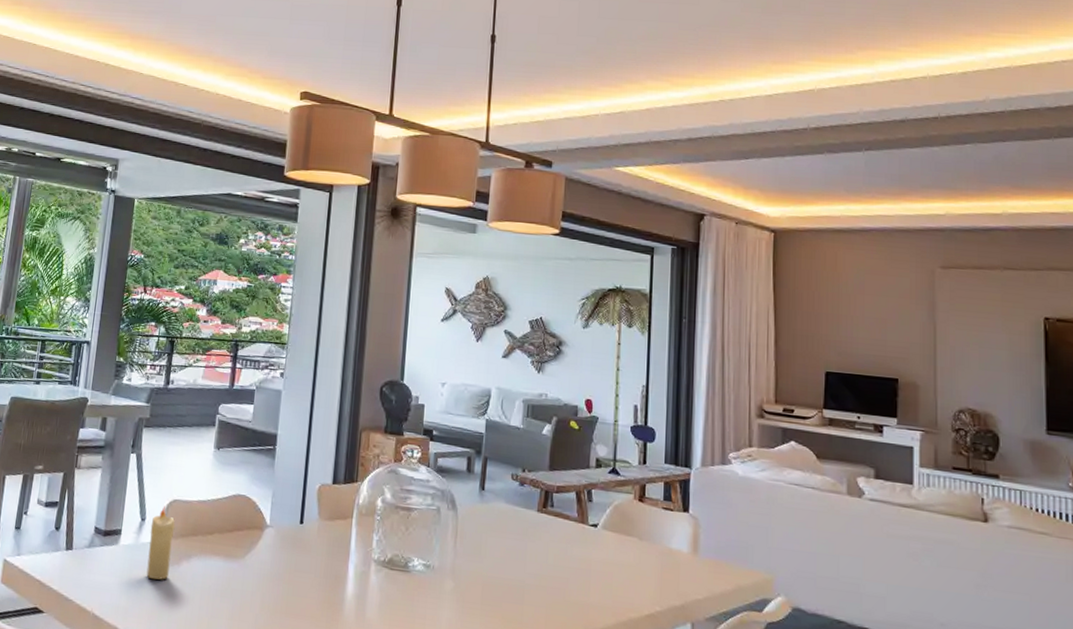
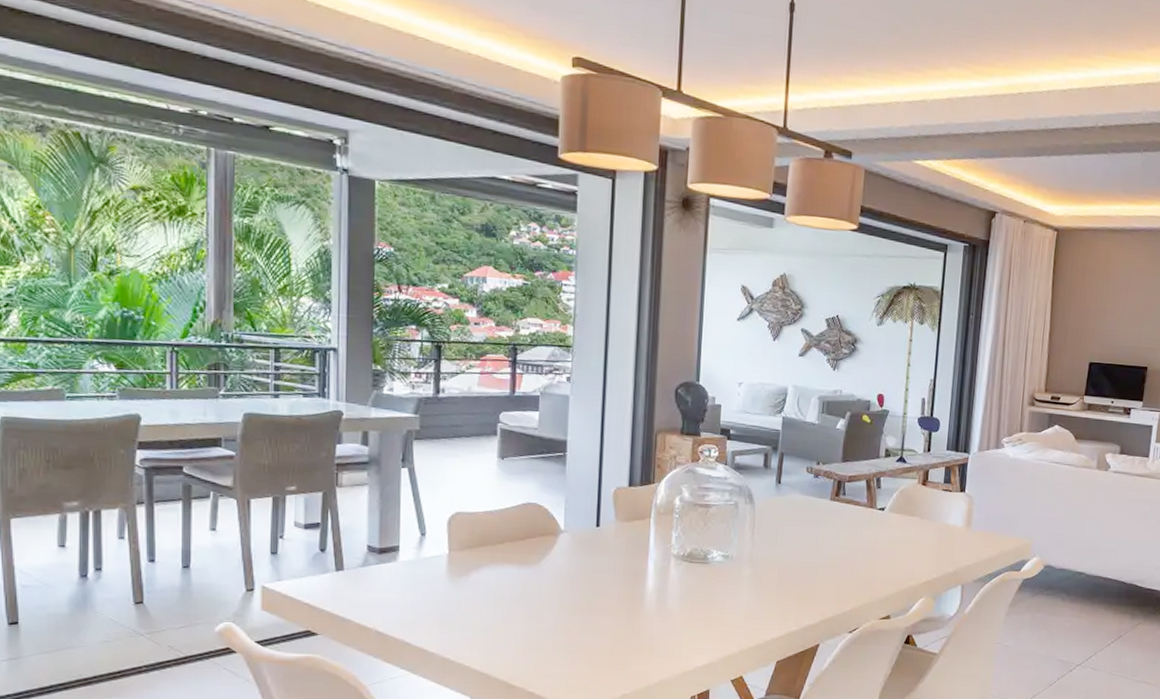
candle: present [146,506,175,580] -> none [432,519,460,592]

